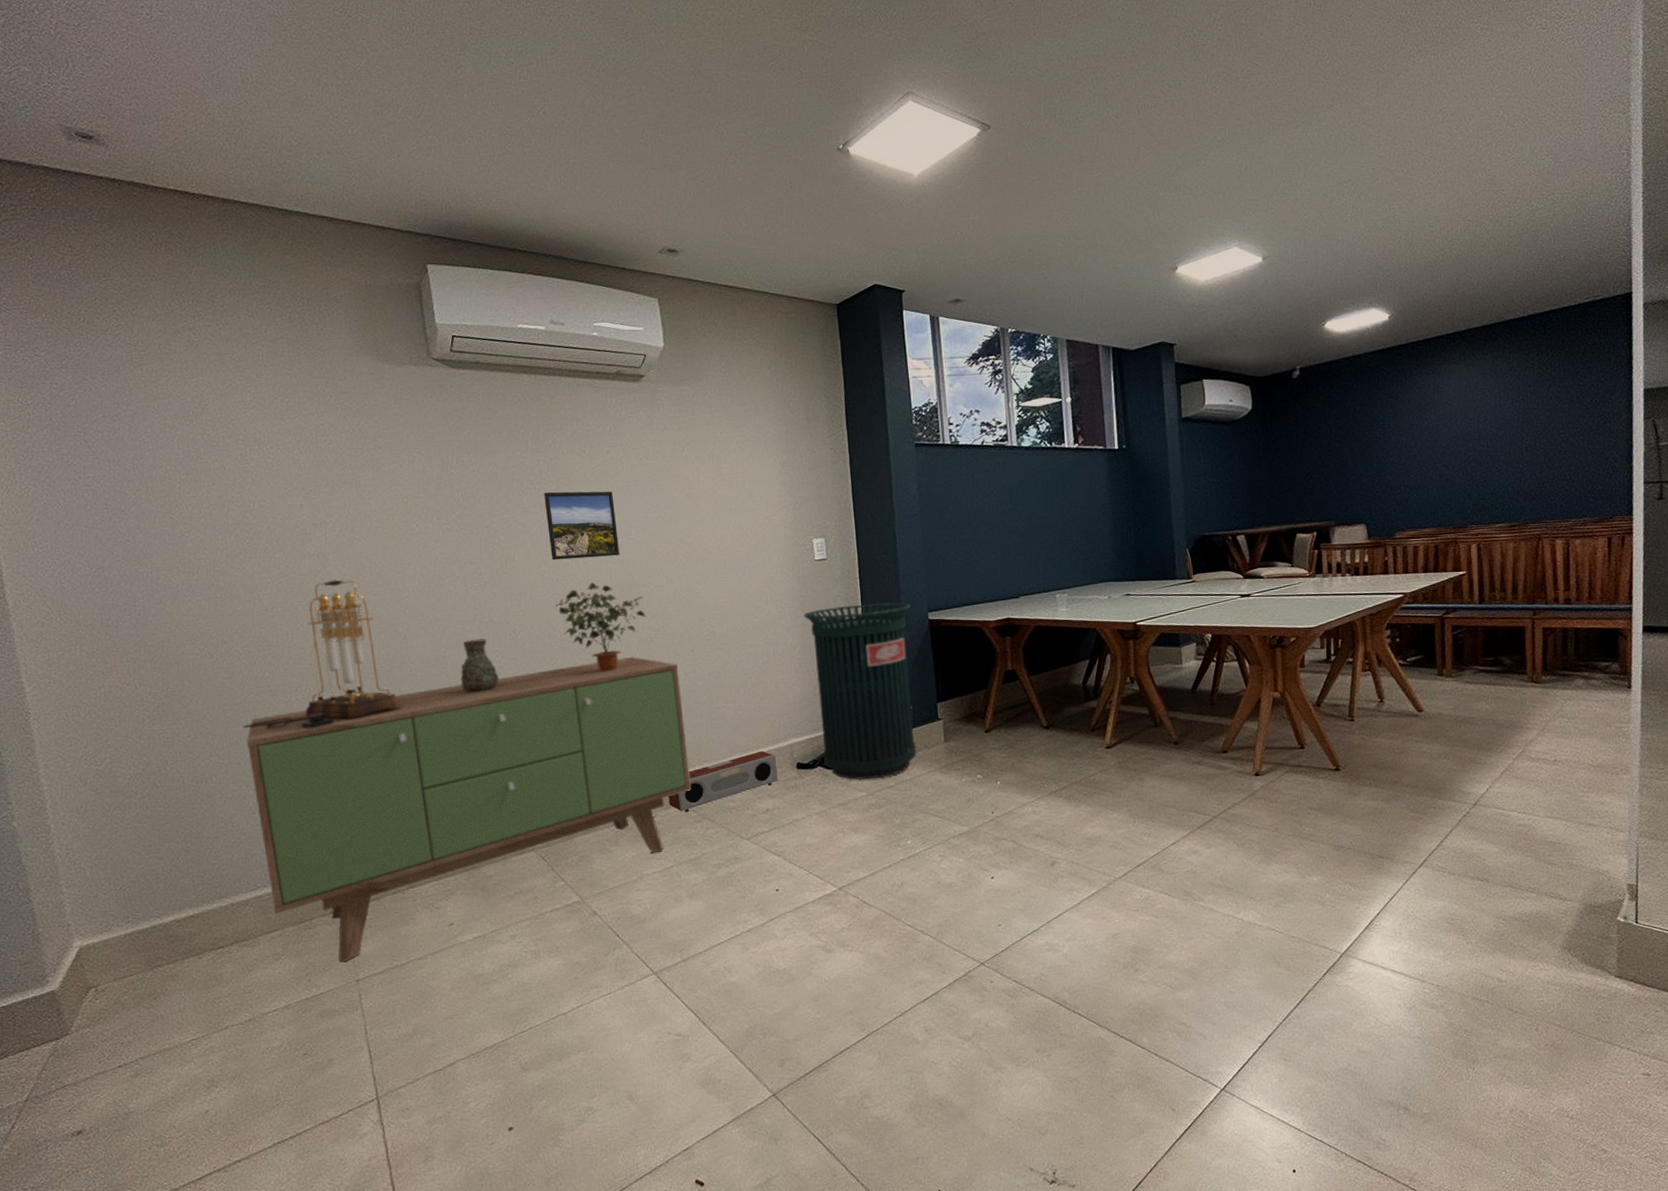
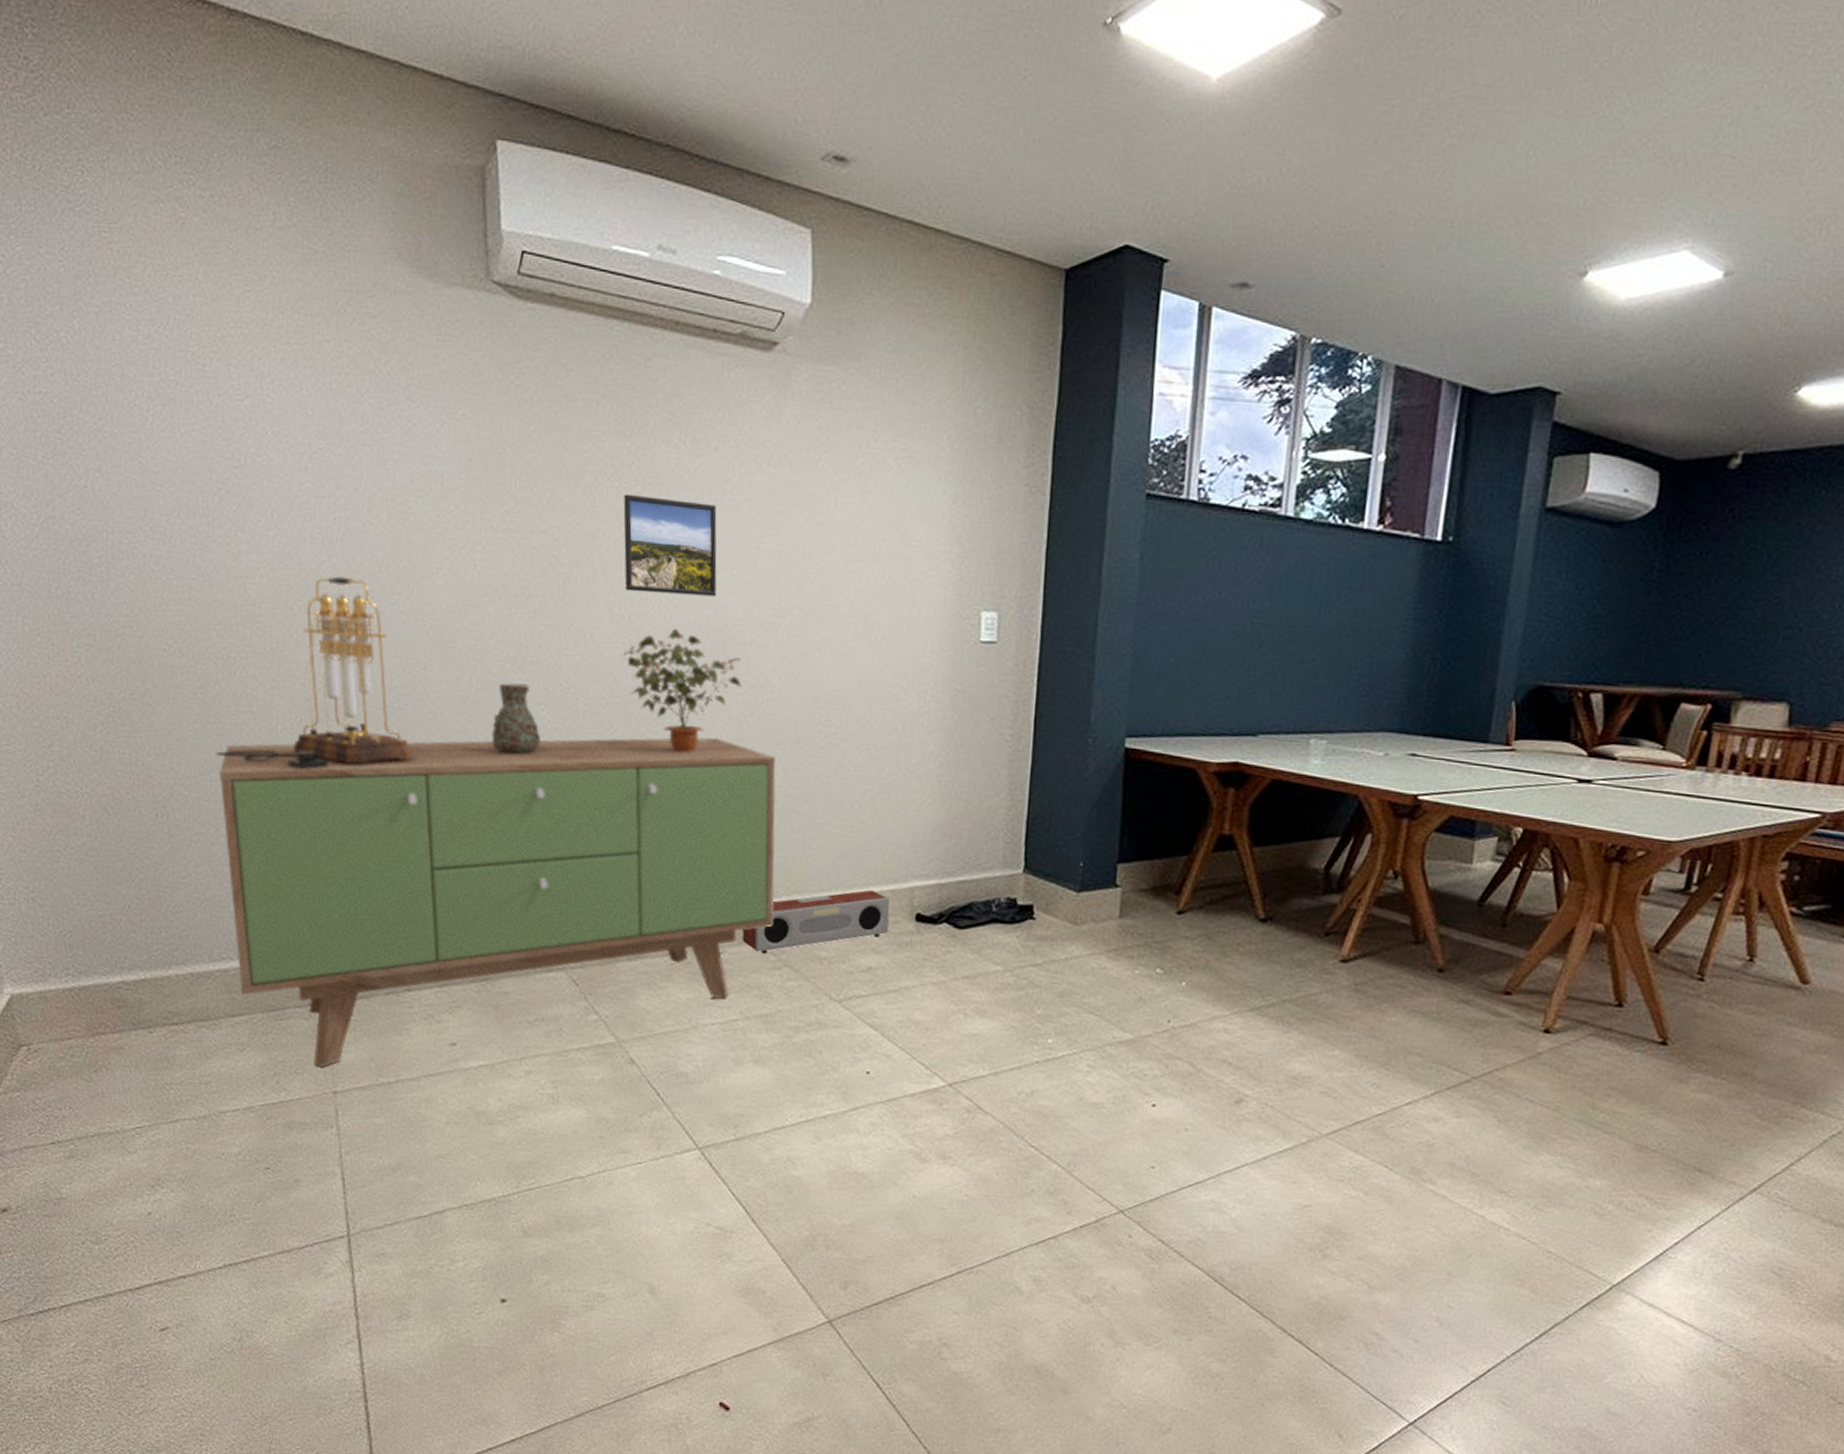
trash can: present [803,602,917,780] -> none [953,710,1103,951]

